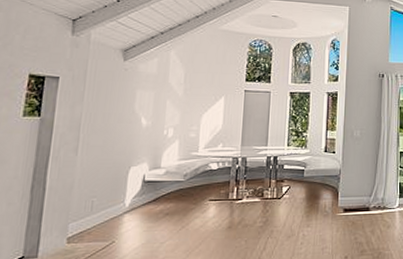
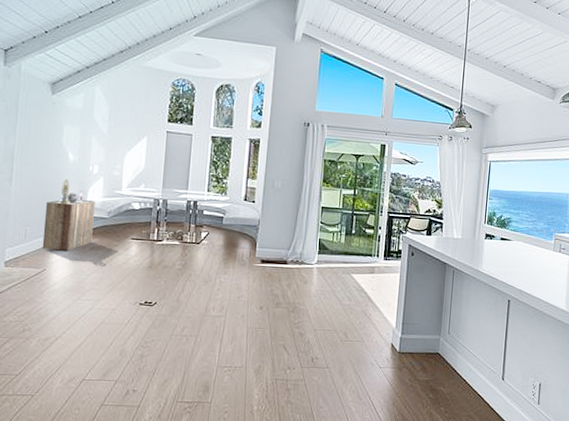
cabinet: none [110,145,170,221] -> present [42,179,95,251]

